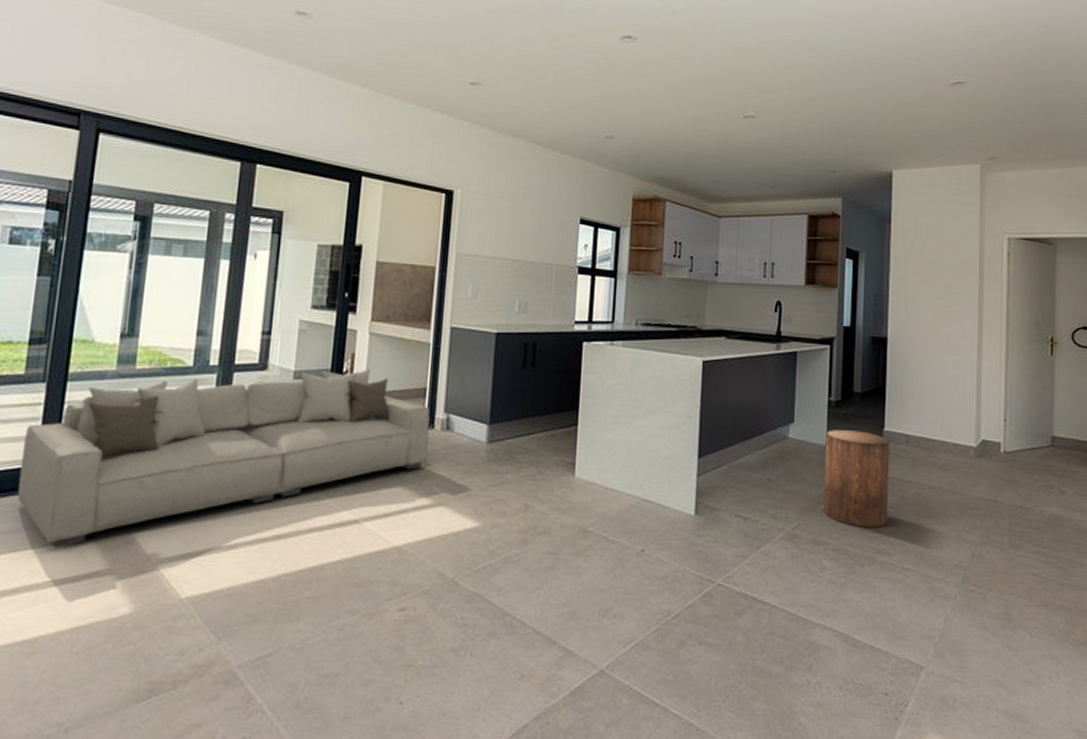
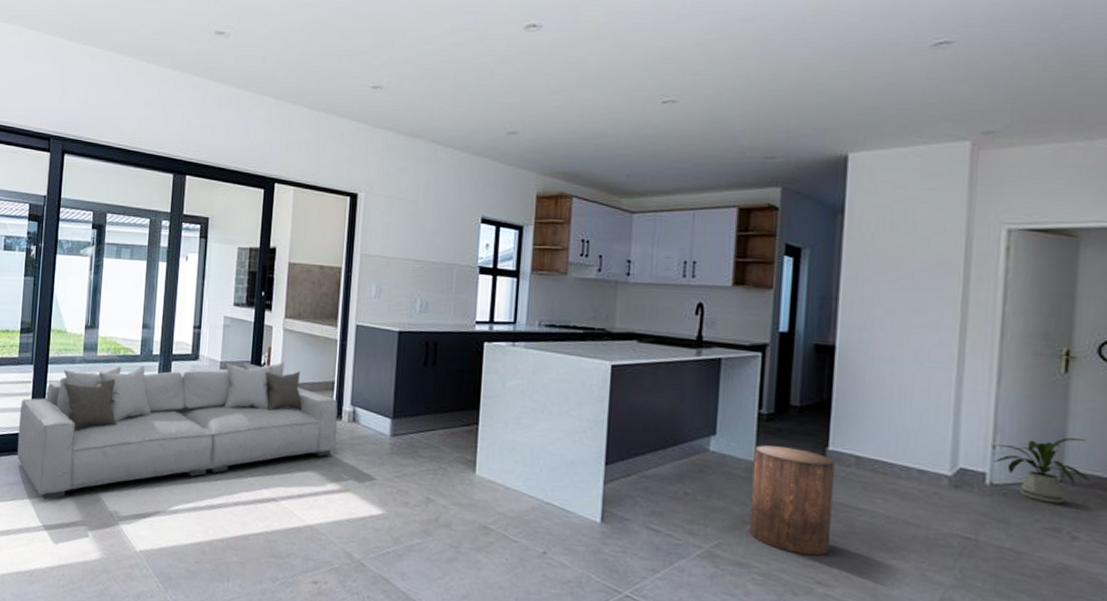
house plant: none [1004,409,1072,465] -> present [992,438,1091,504]

